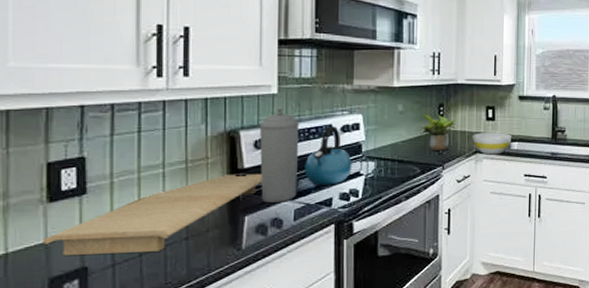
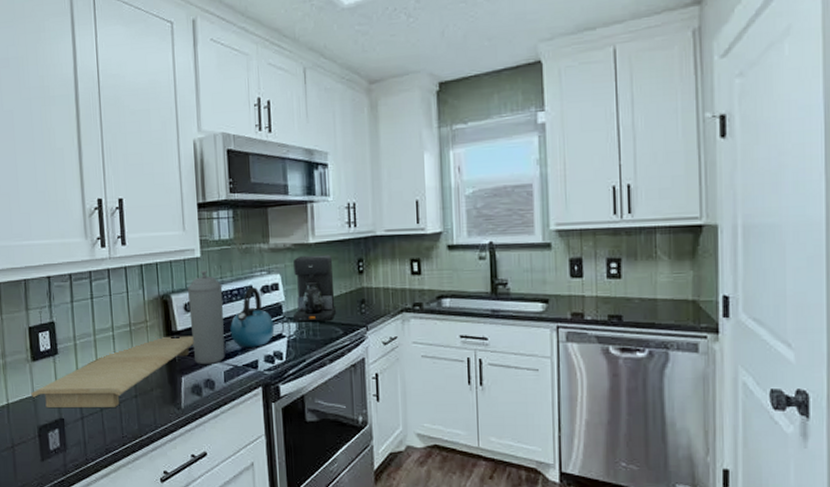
coffee maker: none [373,98,416,161] -> present [294,254,337,322]
potted plant: present [421,114,457,152] -> none [340,270,378,311]
bowl: present [473,133,512,155] -> none [397,288,443,314]

